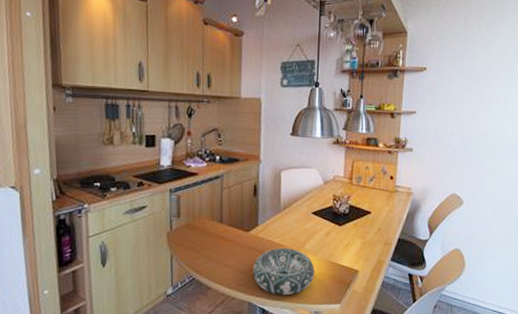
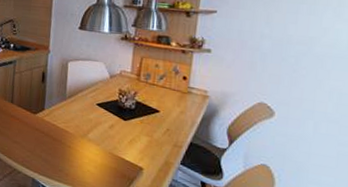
decorative bowl: present [253,248,315,296] -> none [38,132,97,180]

